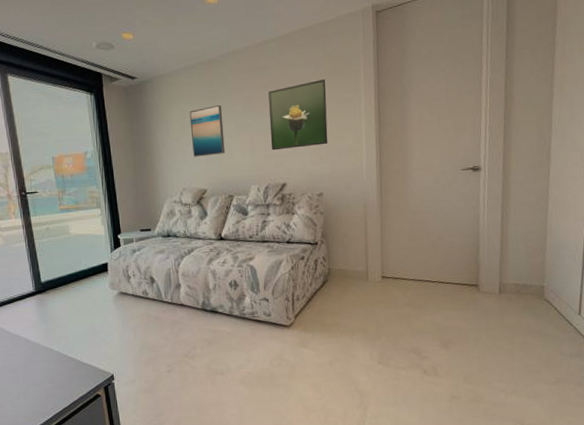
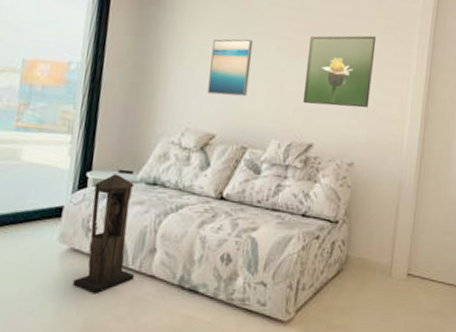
lantern: none [126,233,169,323] -> present [73,174,135,295]

